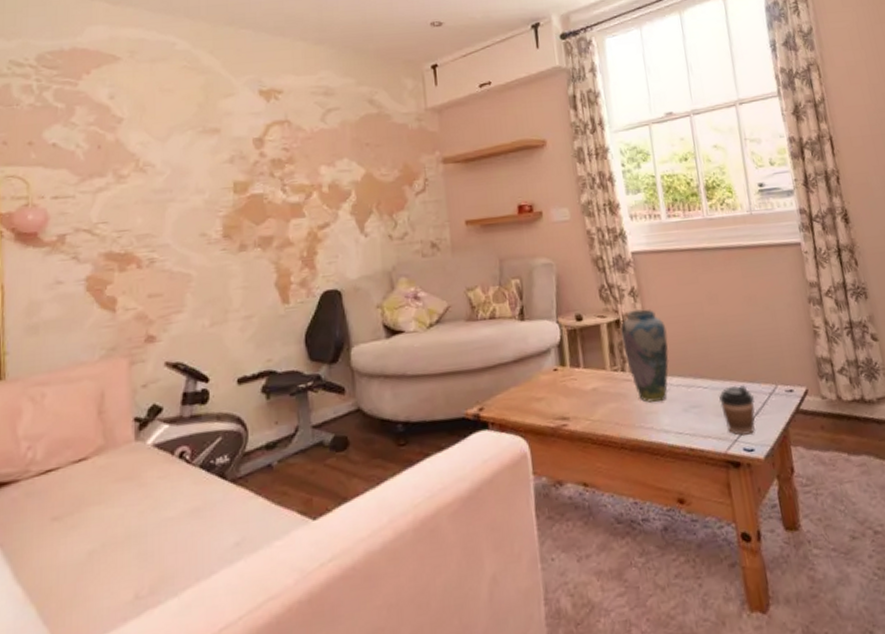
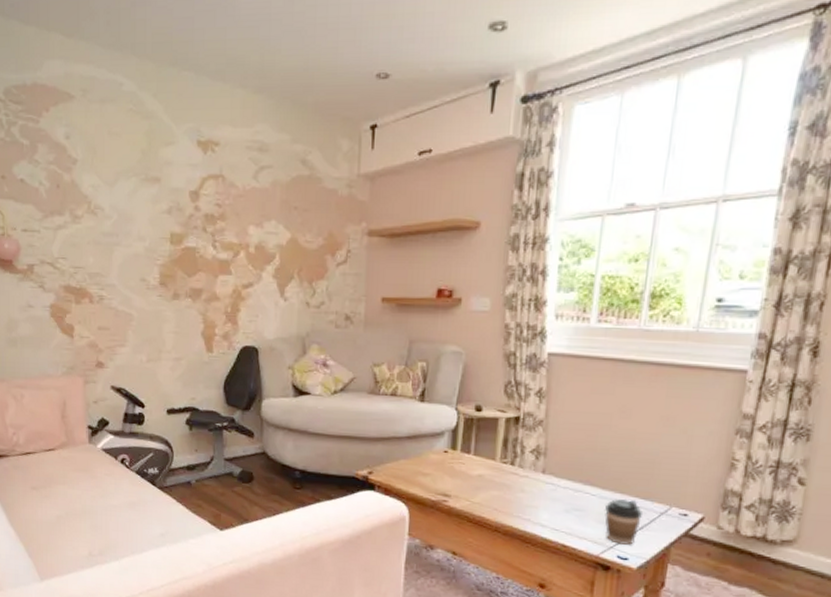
vase: present [620,308,669,403] -> none [517,410,567,498]

